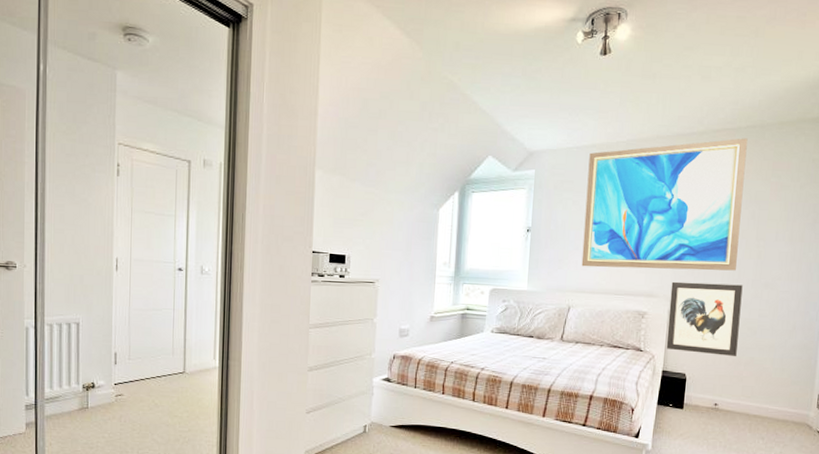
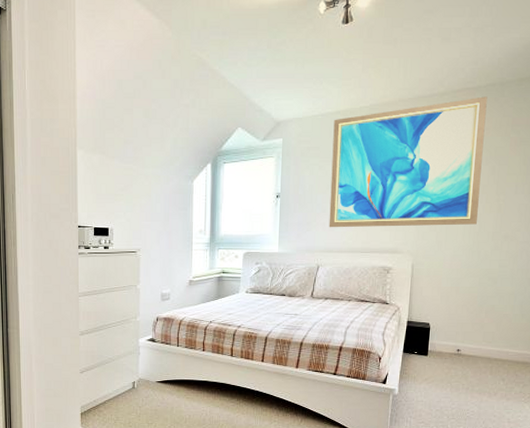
wall art: present [666,281,743,356] -> none [410,237,484,305]

